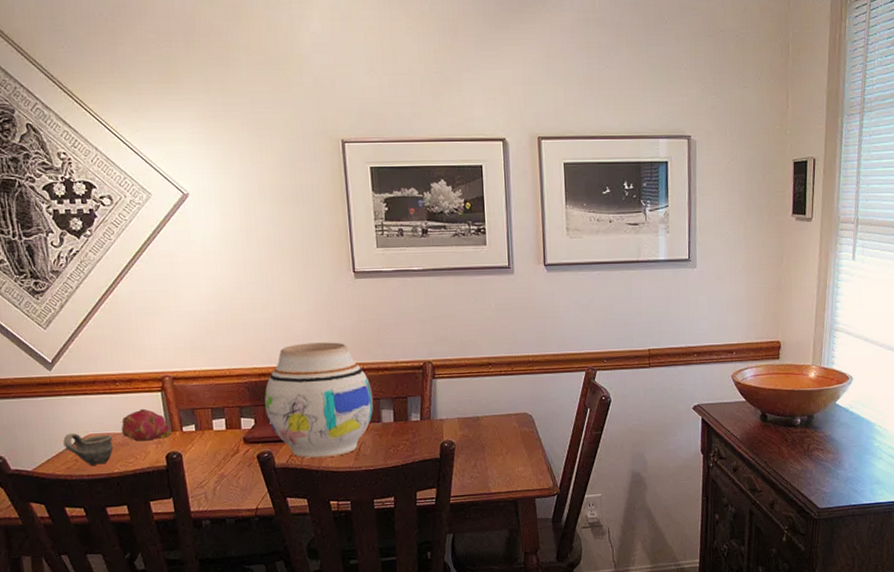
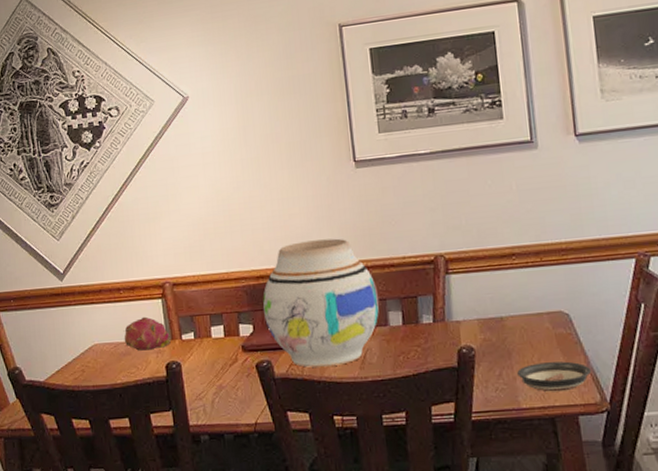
cup: present [63,433,113,465] -> none [72,343,117,376]
saucer: none [489,454,547,480] -> present [517,361,592,392]

